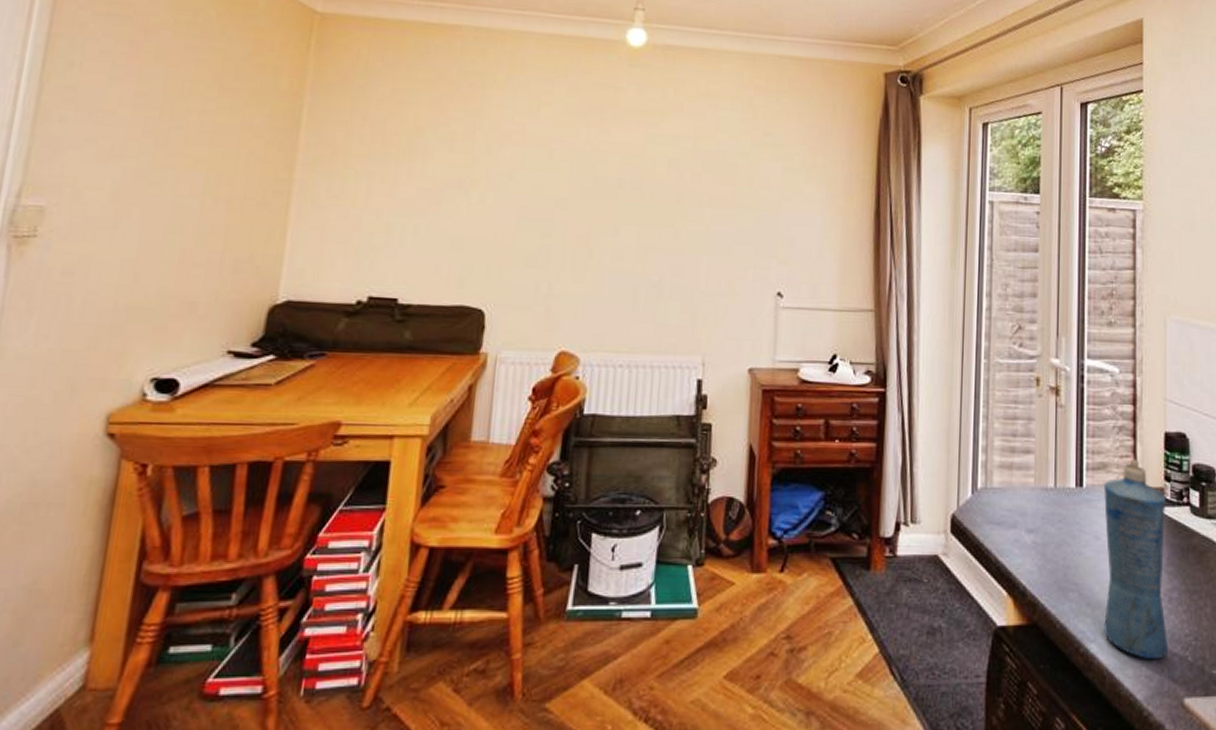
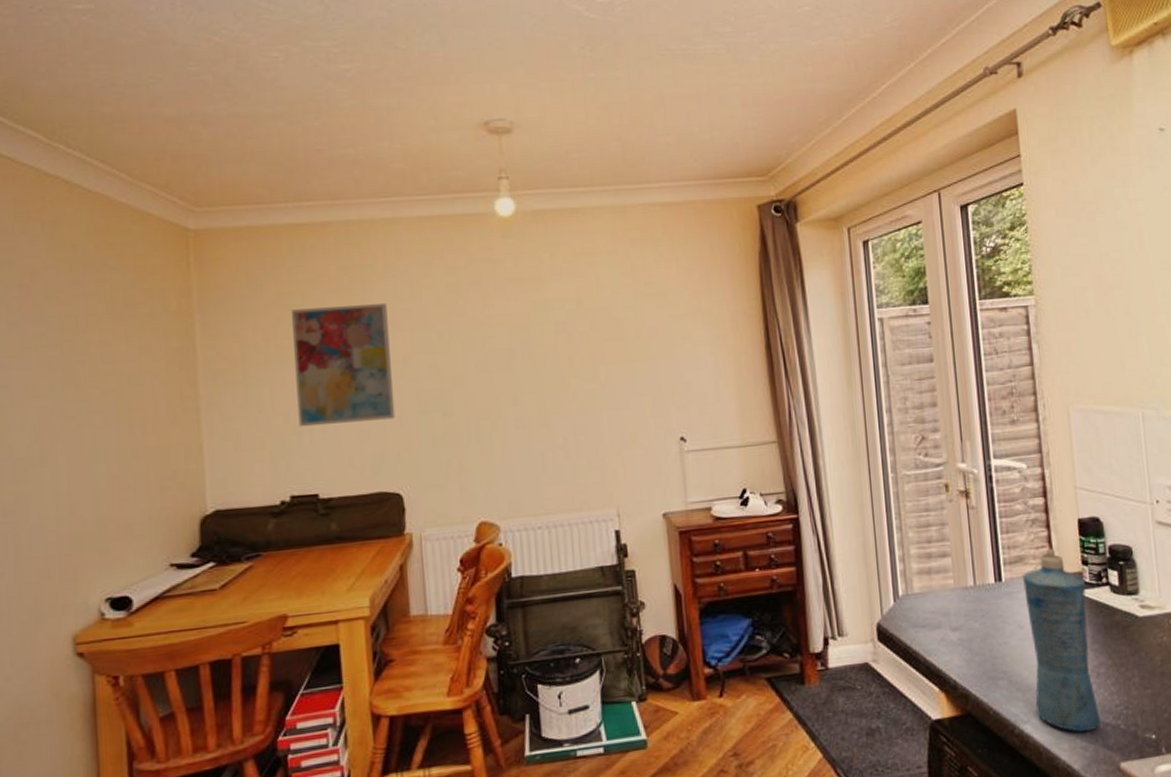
wall art: none [391,107,502,232] -> present [290,302,396,428]

